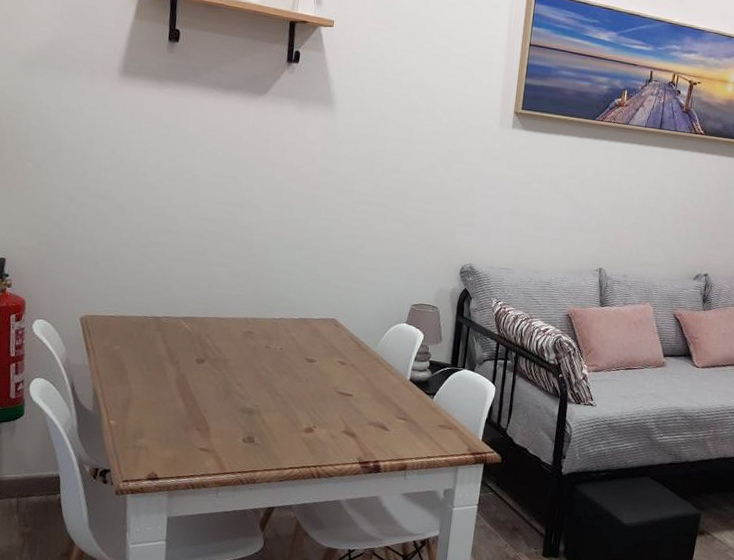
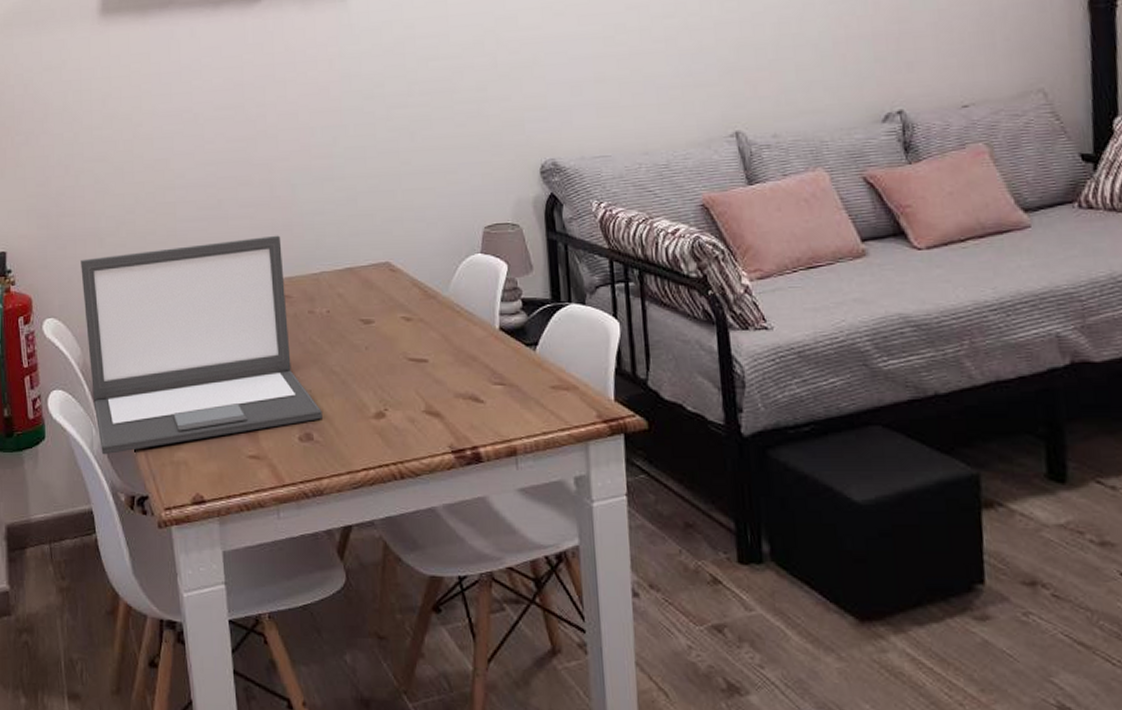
laptop: none [71,276,265,435] -> present [81,235,323,455]

